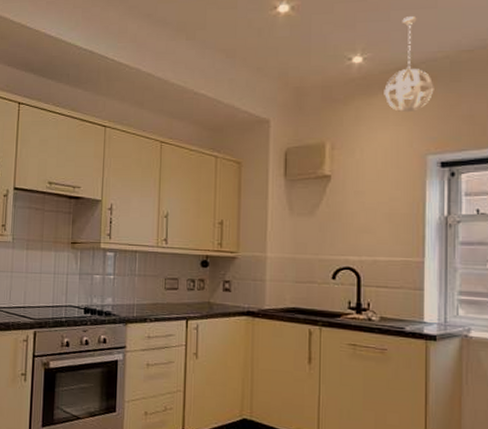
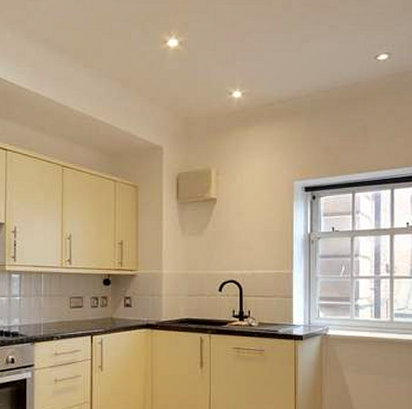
pendant light: present [384,16,434,113] -> none [259,58,299,144]

